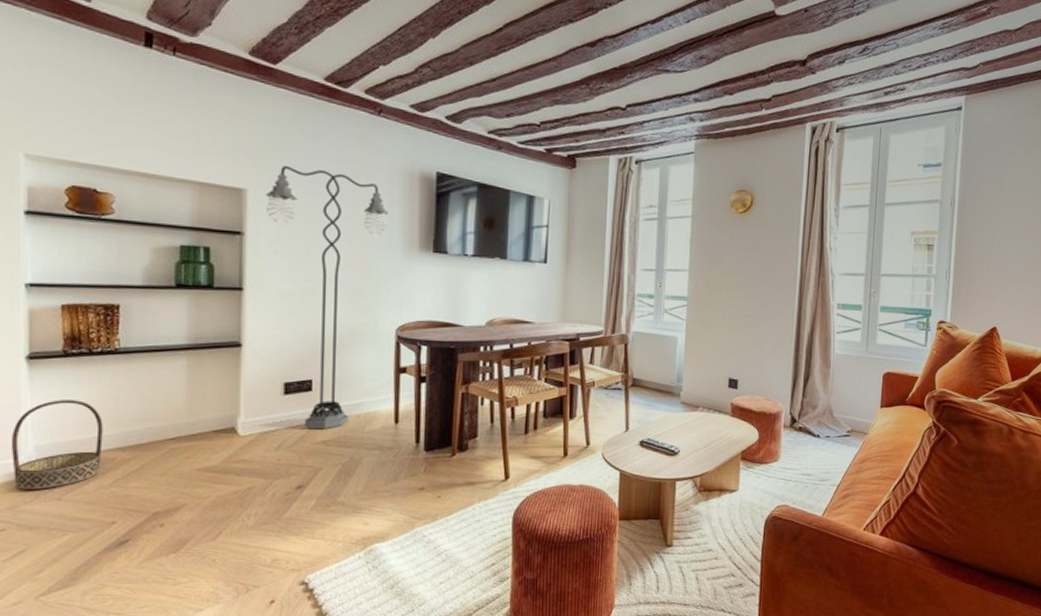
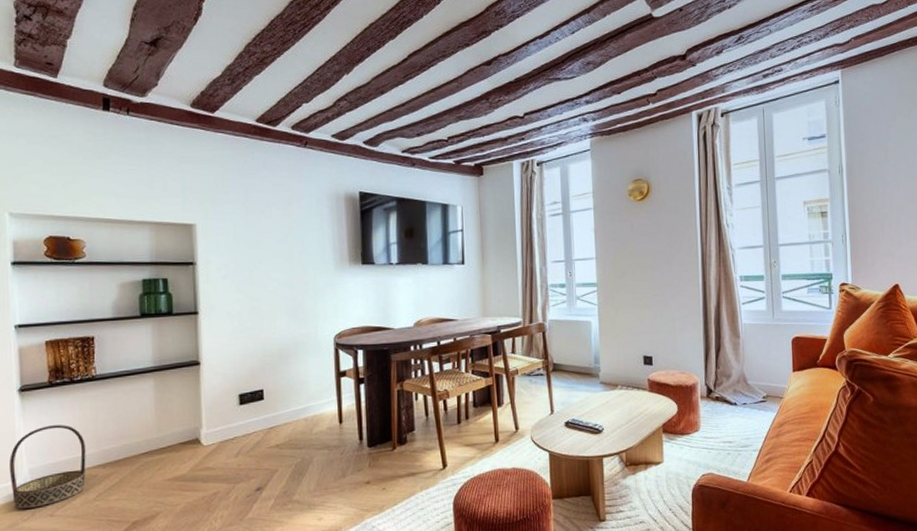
floor lamp: present [266,165,389,430] -> none [212,199,320,435]

